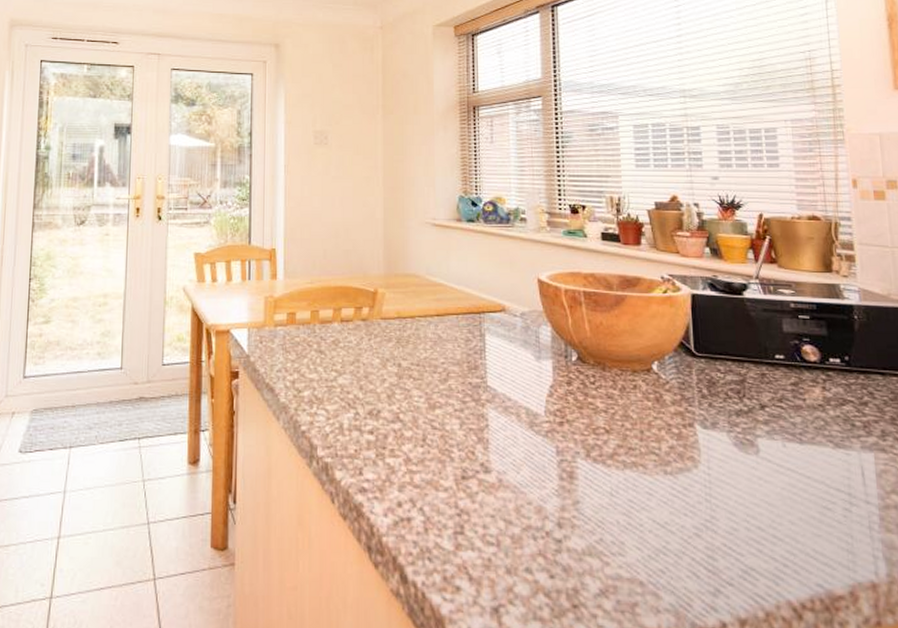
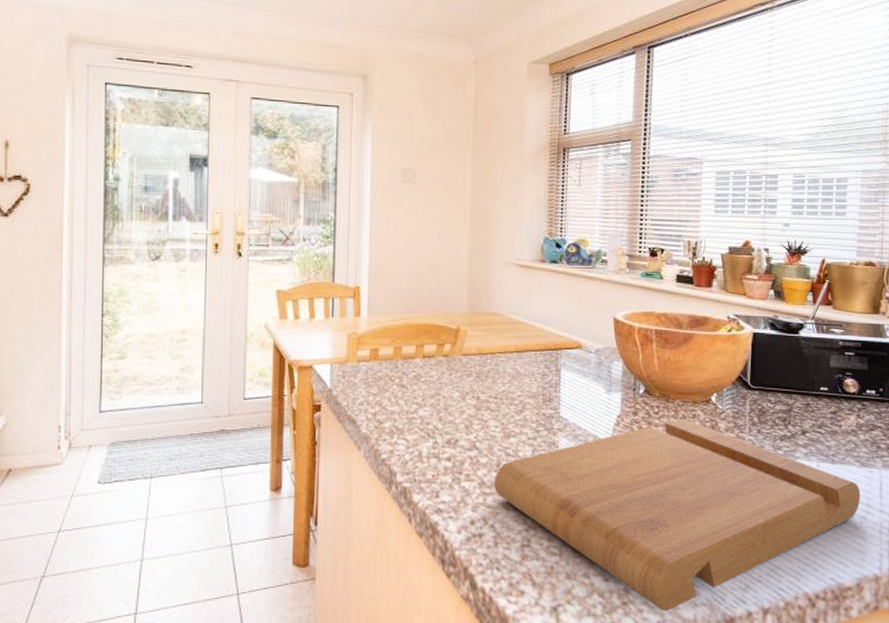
cutting board: none [421,389,840,617] -> present [494,418,861,611]

